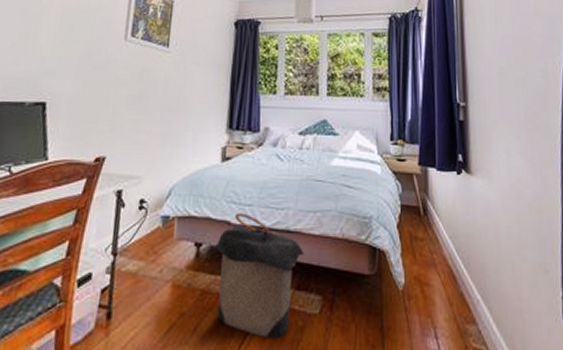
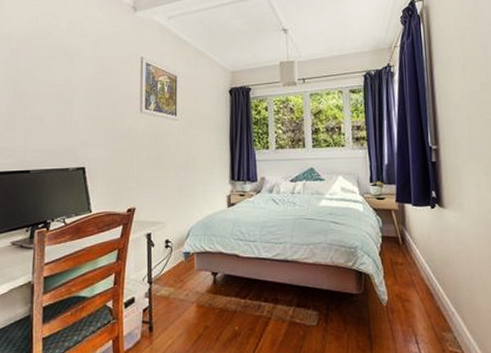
laundry hamper: present [212,213,305,339] -> none [226,247,302,345]

